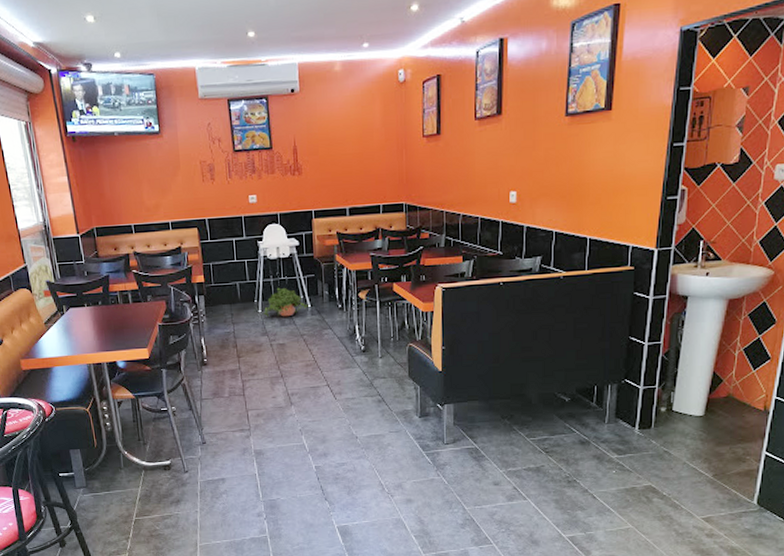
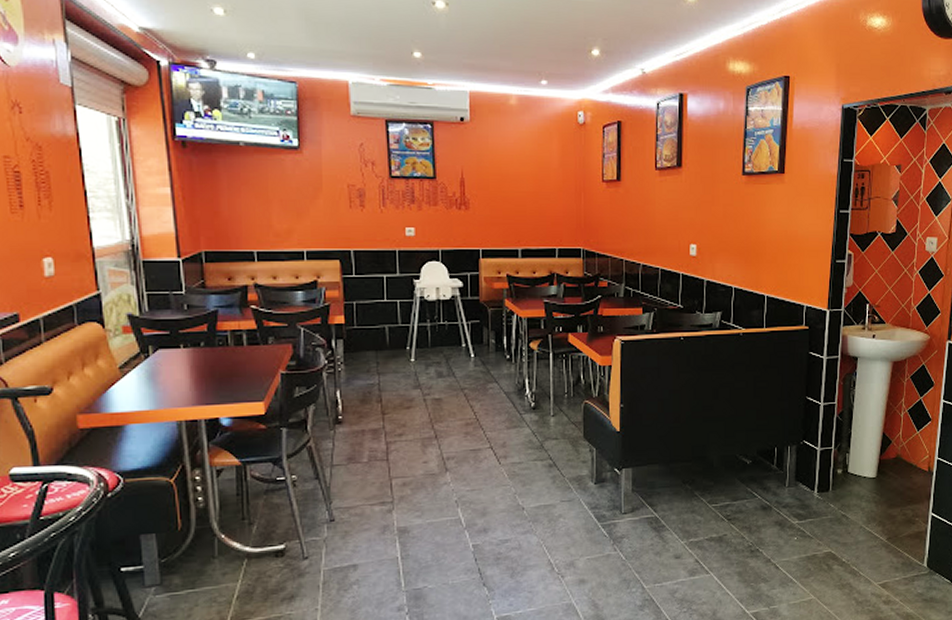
potted plant: present [263,287,308,317] -> none [416,333,471,368]

